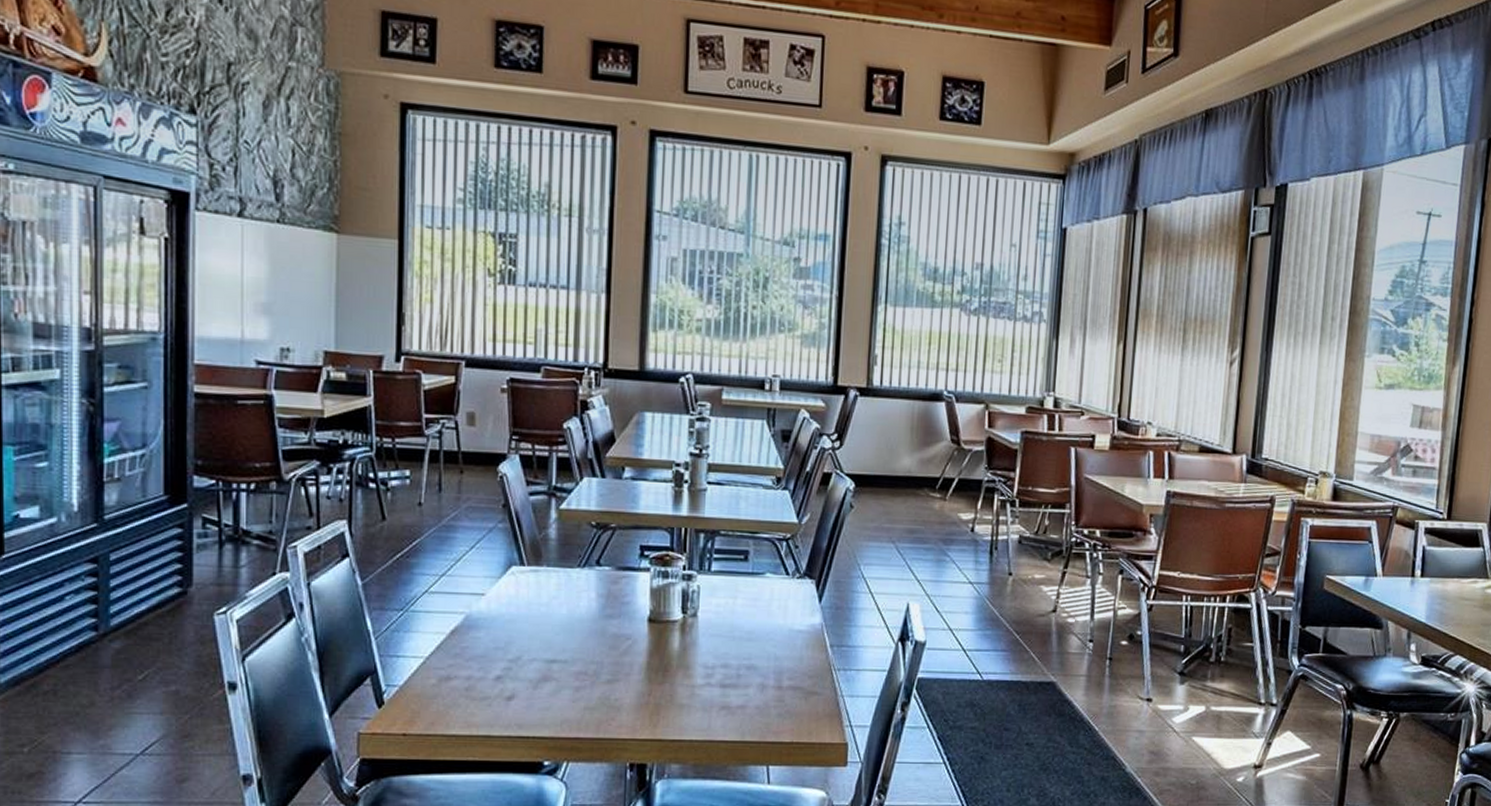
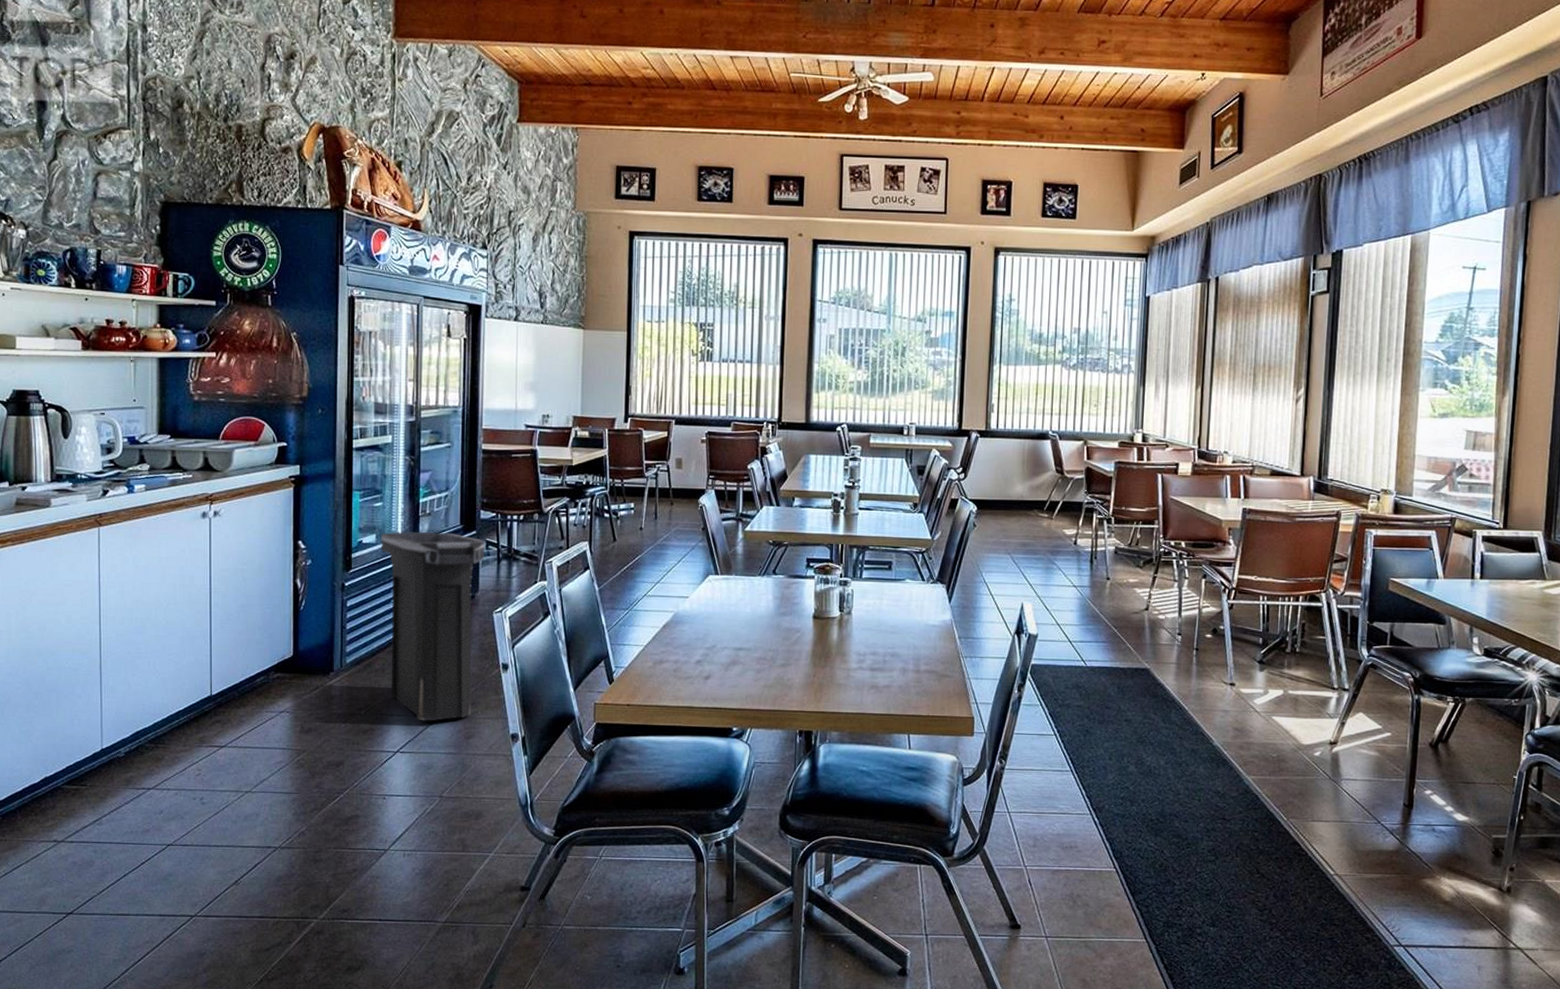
trash can: none [47,502,201,759] -> present [381,531,485,721]

